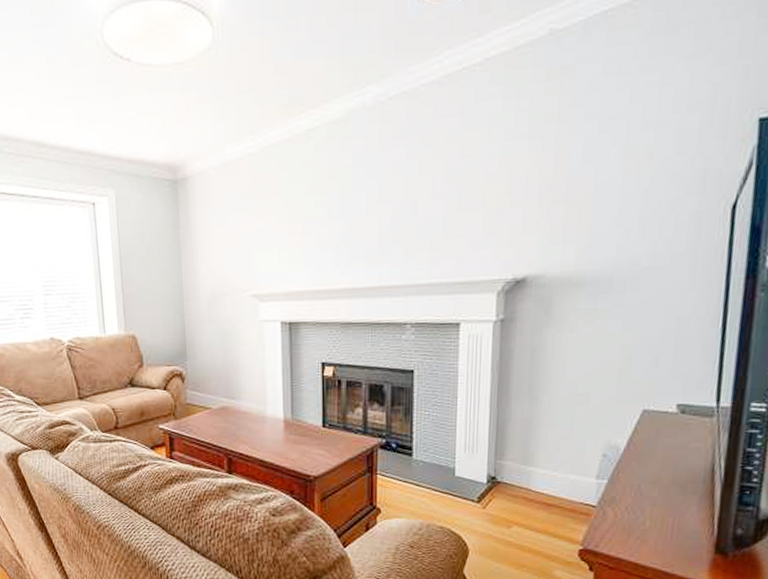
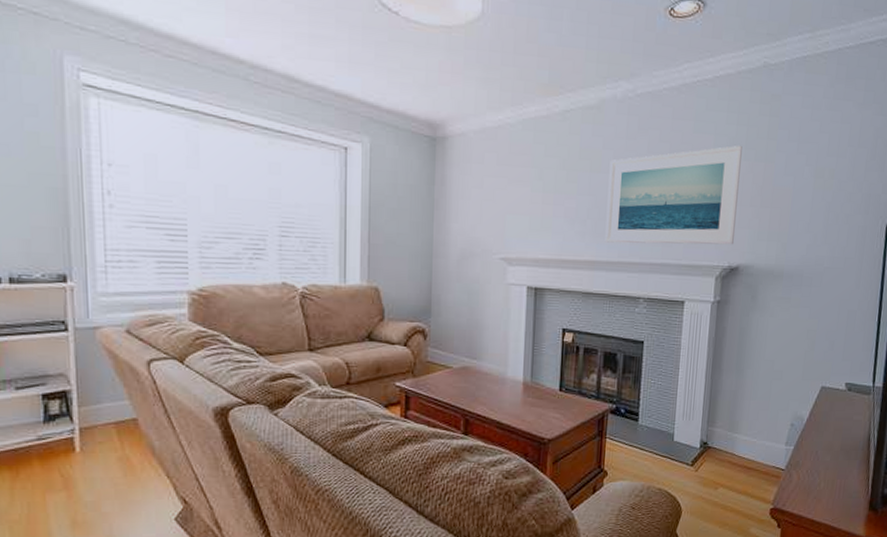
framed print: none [362,135,525,267] -> present [605,145,743,245]

